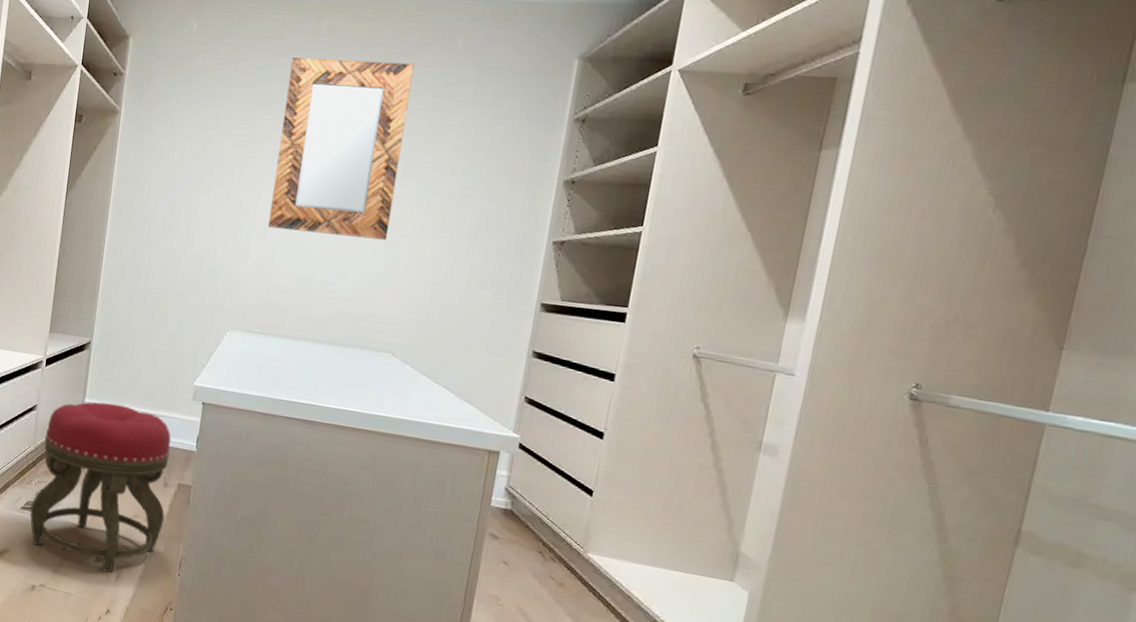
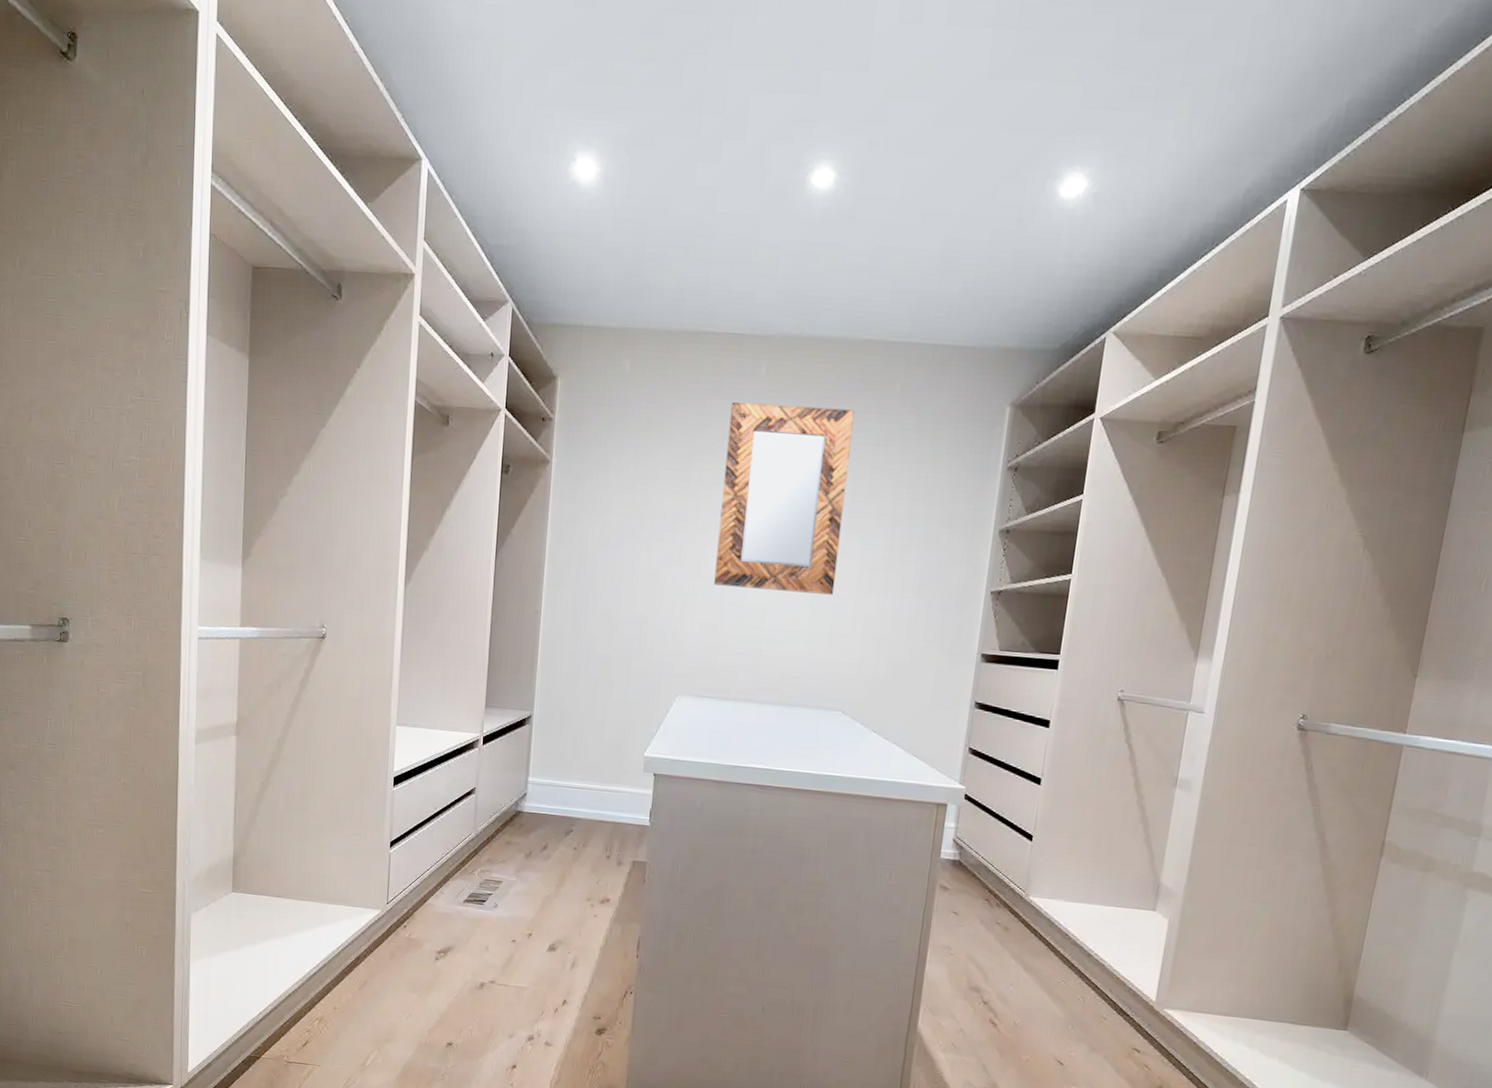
stool: present [30,401,171,573] -> none [474,779,623,962]

